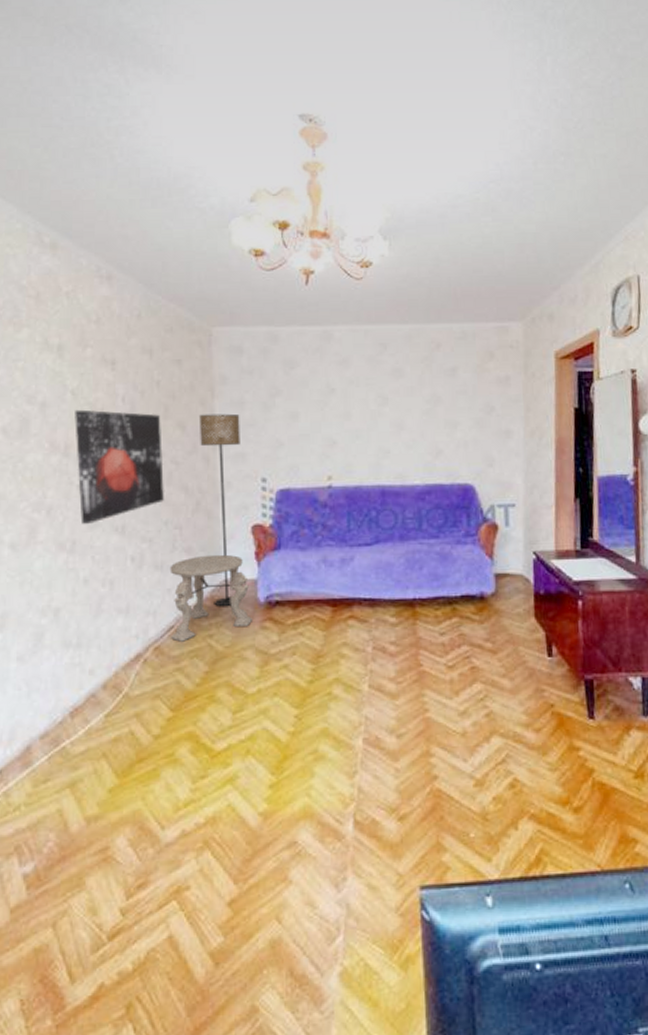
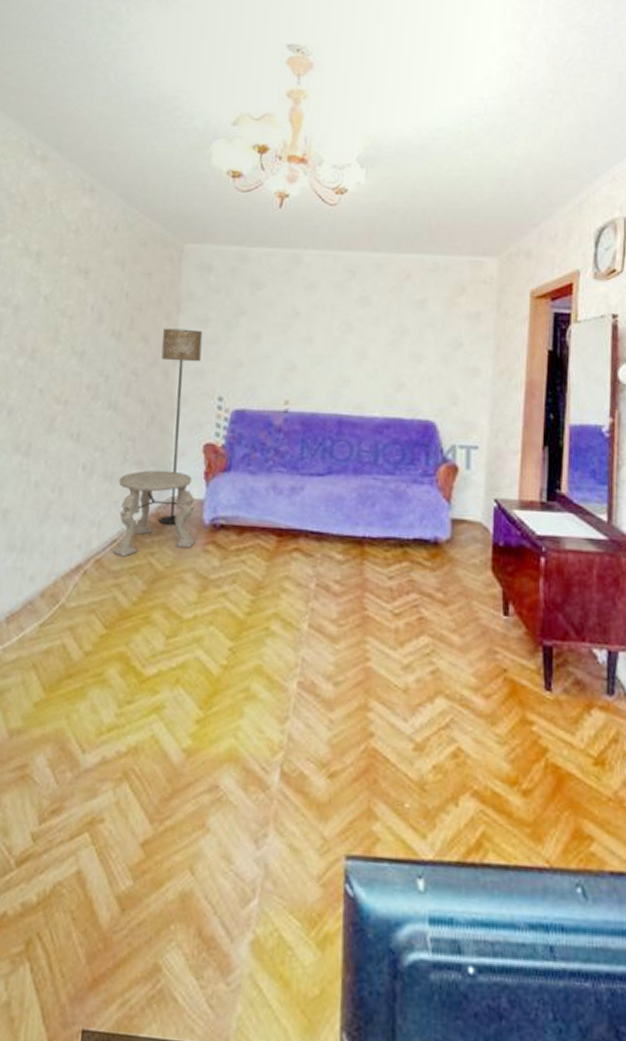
wall art: present [75,409,165,525] -> none [38,315,126,429]

